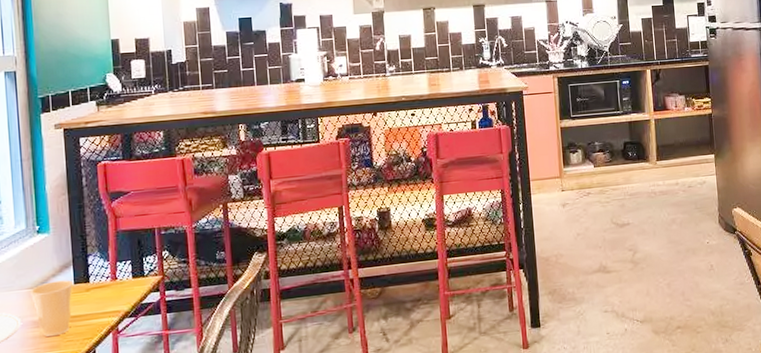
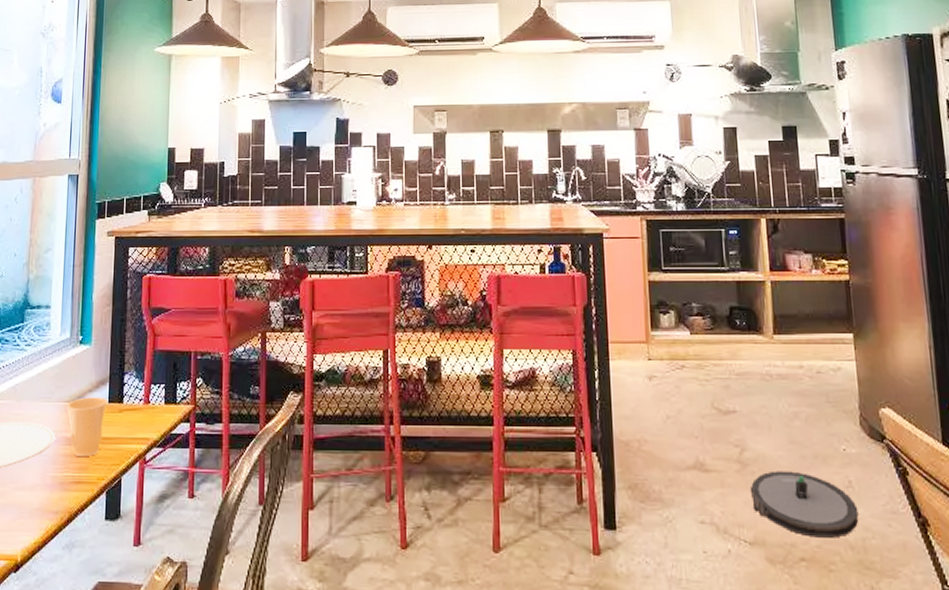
robot vacuum: none [640,263,718,310] -> present [749,471,859,538]

